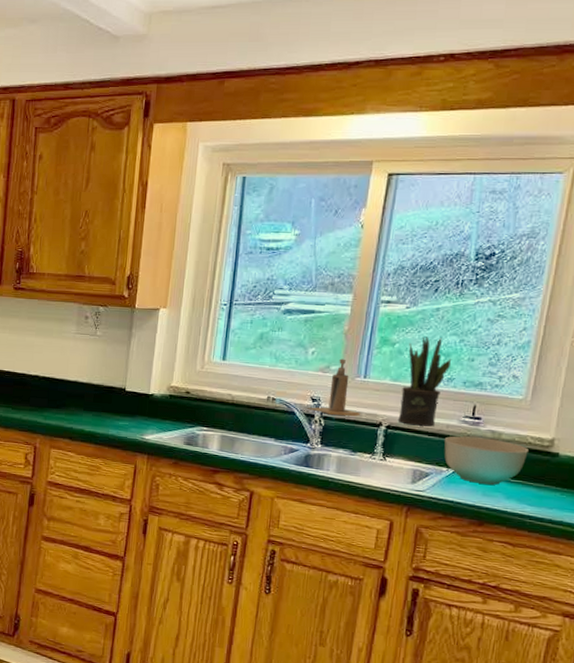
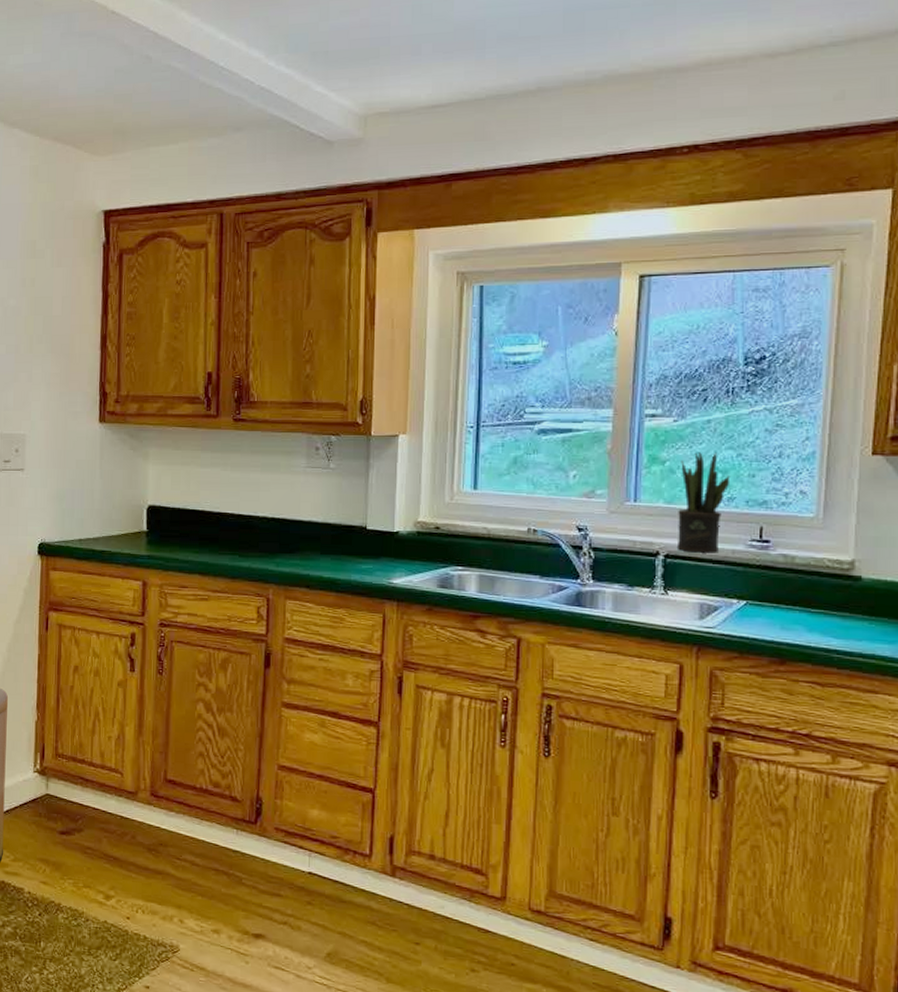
soap dispenser: present [306,358,360,416] -> none [573,481,634,546]
bowl: present [444,436,528,485] -> none [731,562,827,616]

